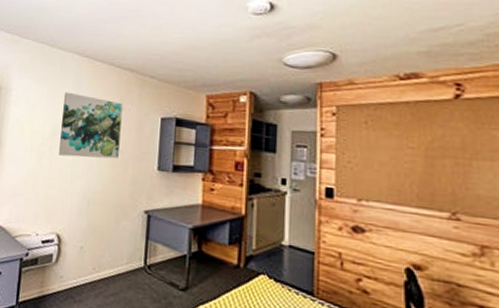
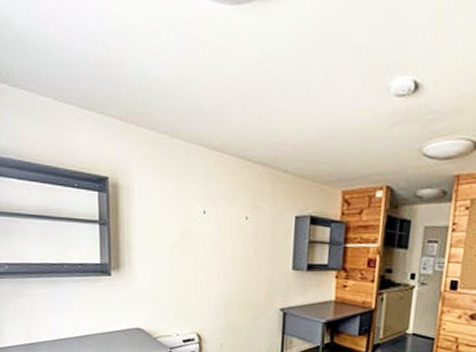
wall art: present [59,92,123,159] -> none [191,190,255,260]

